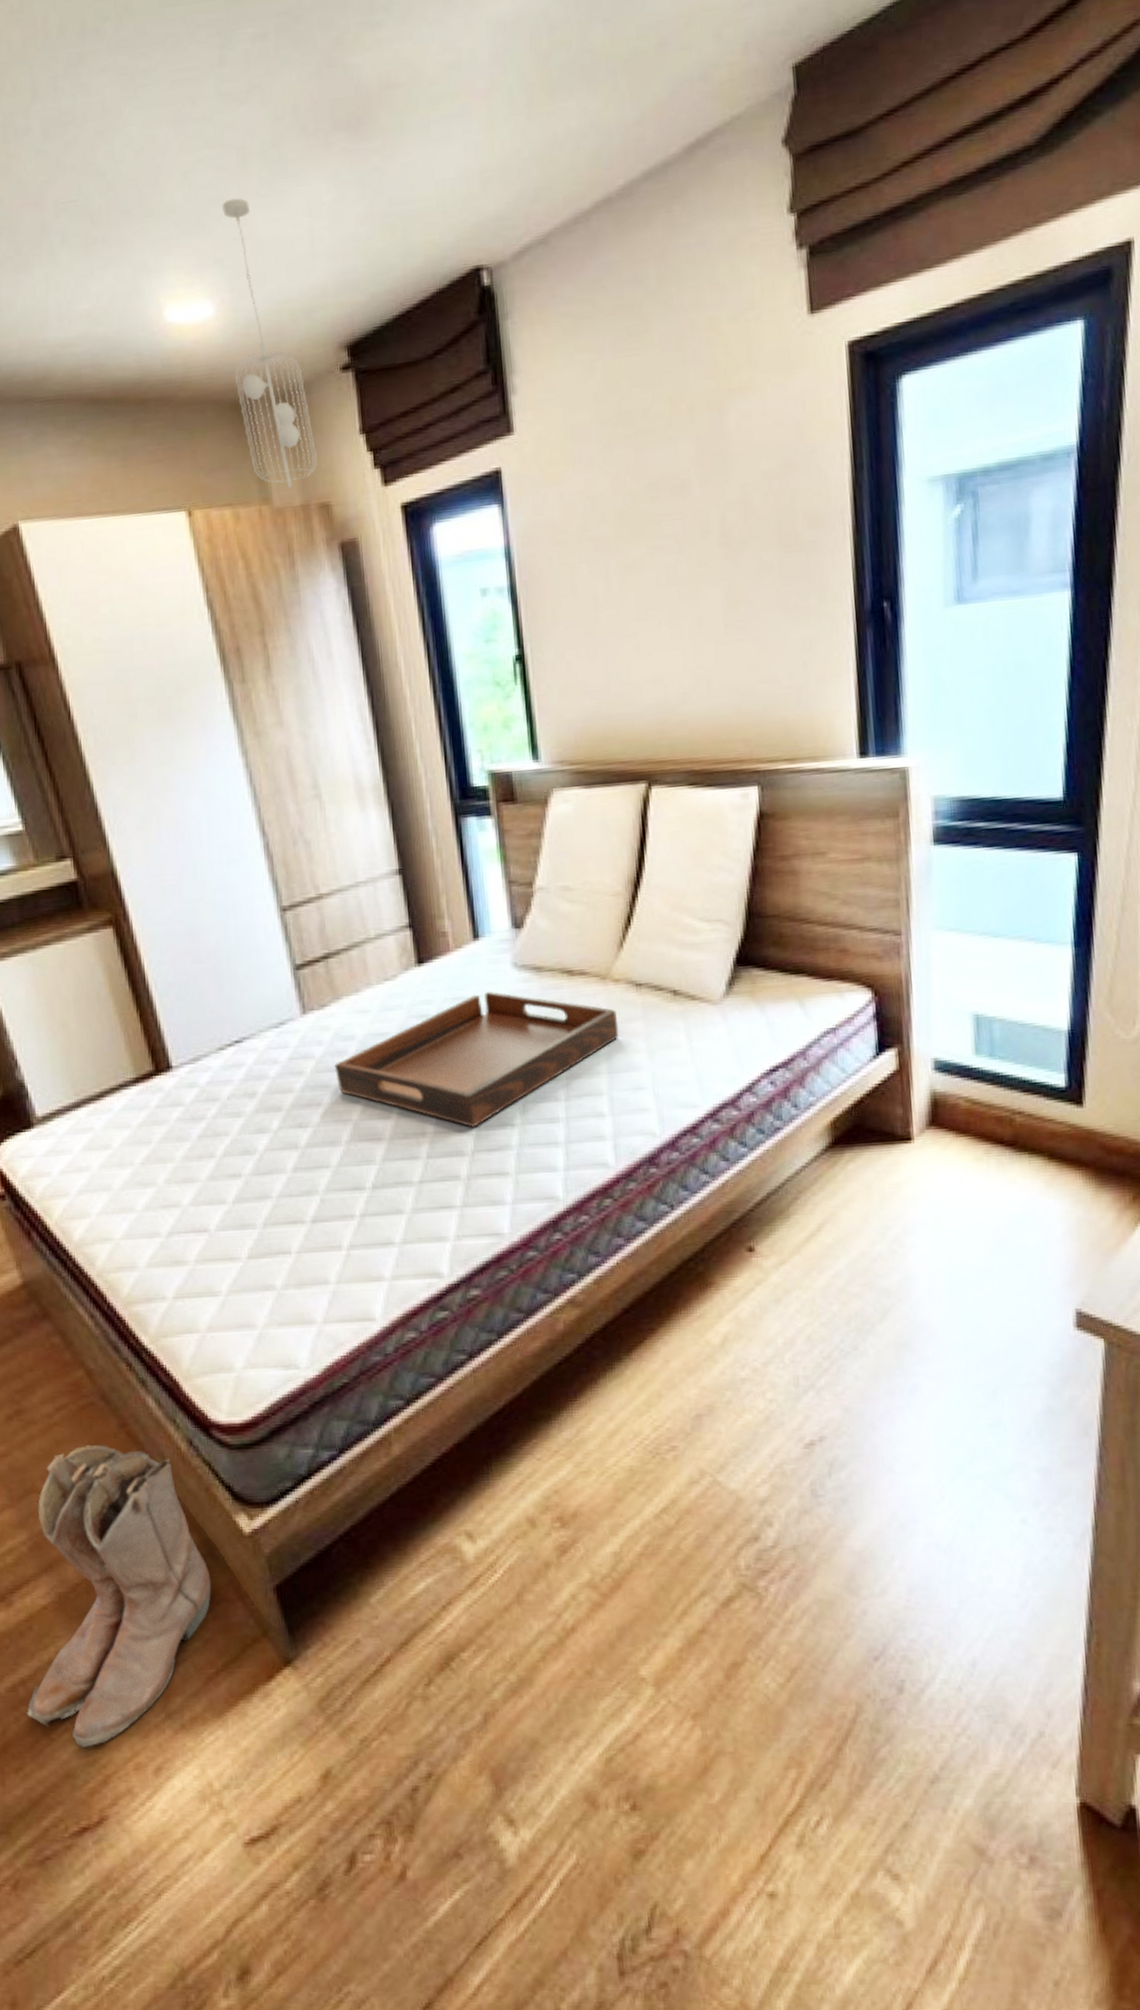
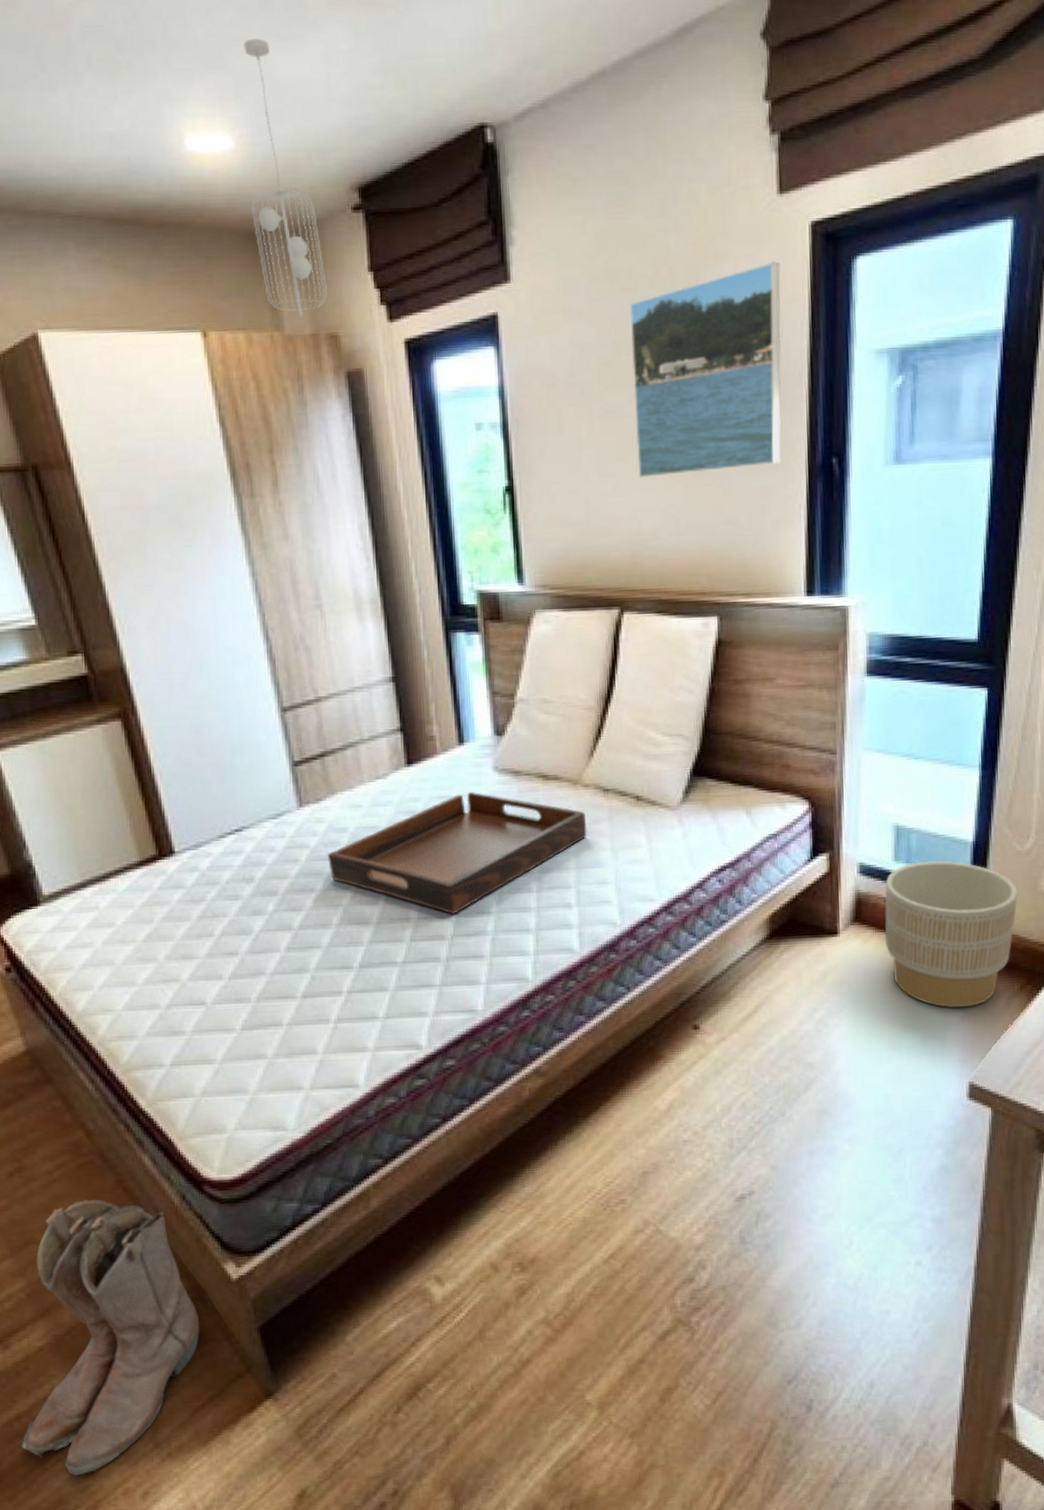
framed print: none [646,388,825,638] -> present [629,261,782,479]
planter: none [965,1053,1126,1223] -> present [884,861,1019,1008]

